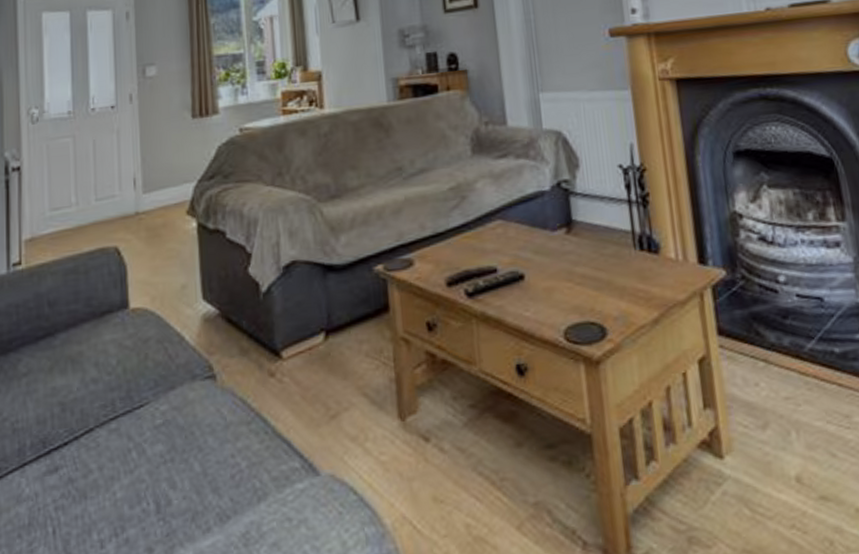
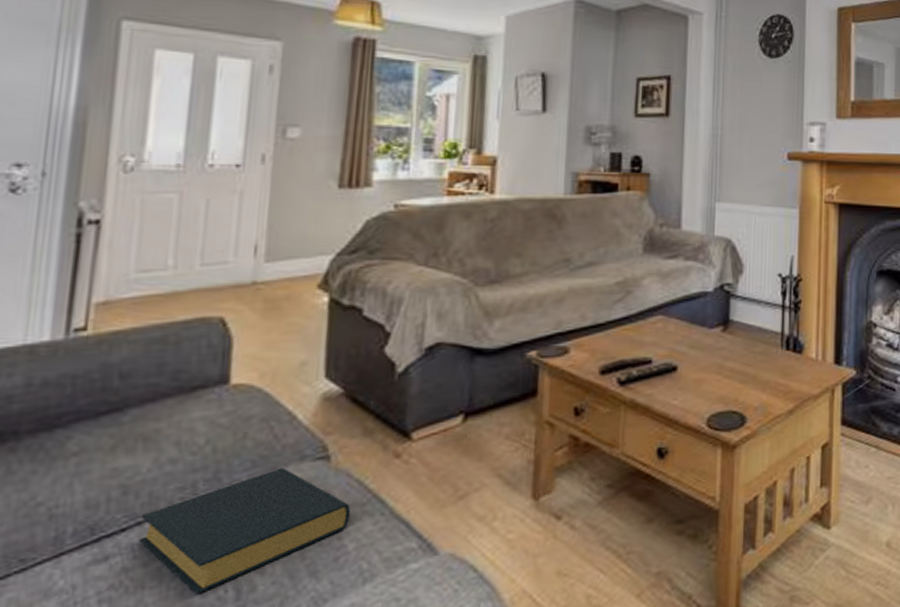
hardback book: none [77,386,240,506] -> present [137,467,351,595]

